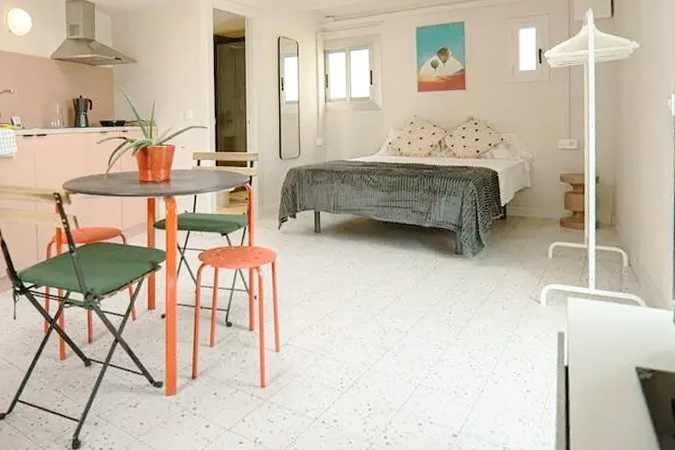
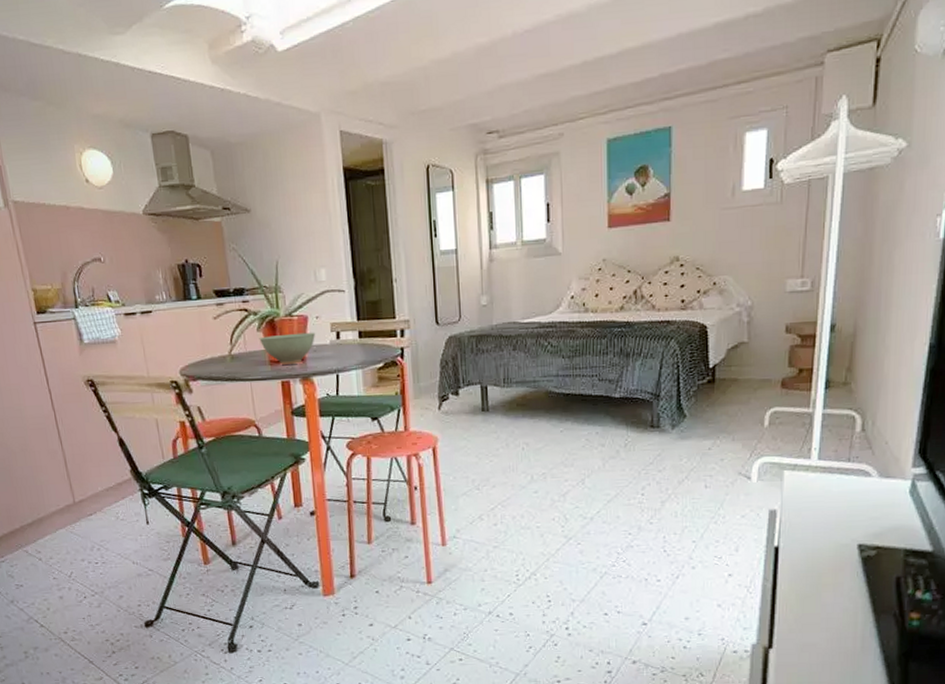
bowl: none [133,159,181,184] -> present [259,332,316,365]

